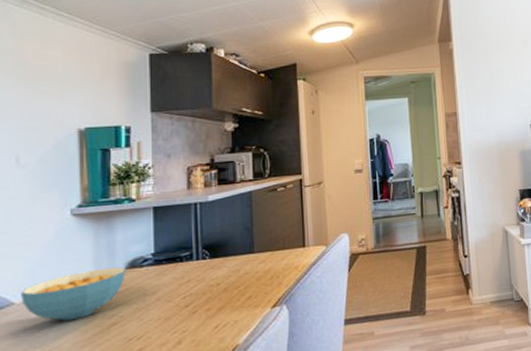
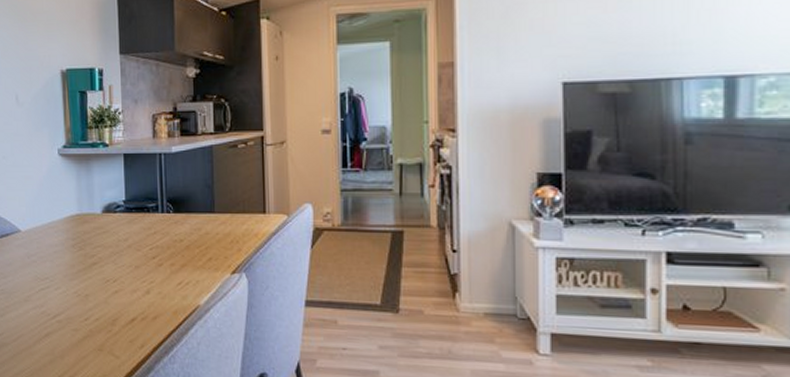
cereal bowl: present [21,266,126,322] -> none [25,209,103,254]

